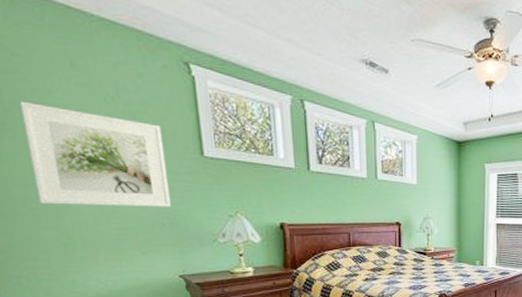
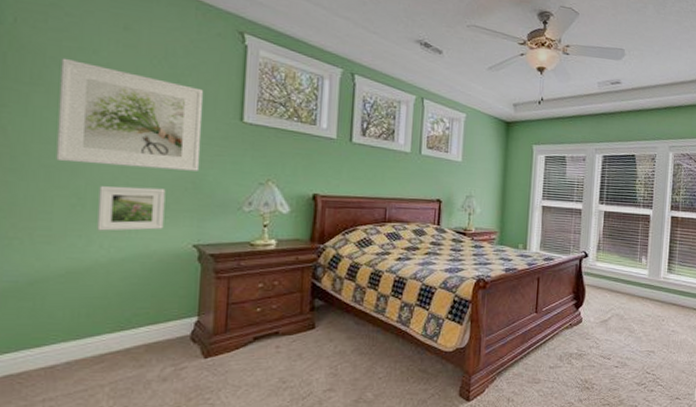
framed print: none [85,225,150,267] -> present [97,186,166,231]

